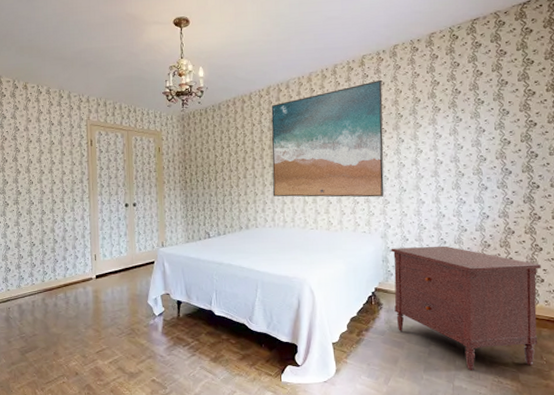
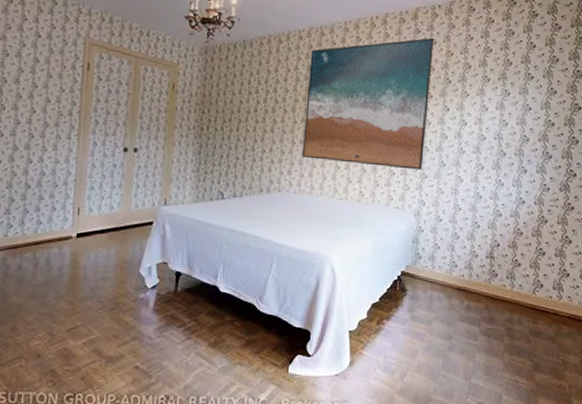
dresser: present [391,245,541,371] -> none [419,228,568,368]

